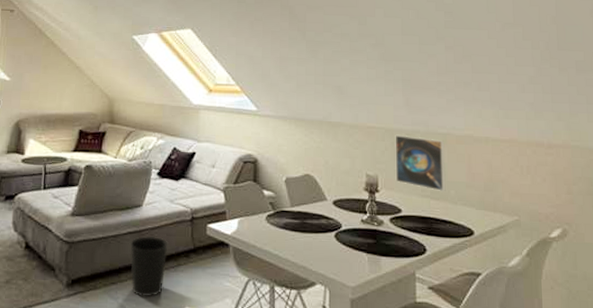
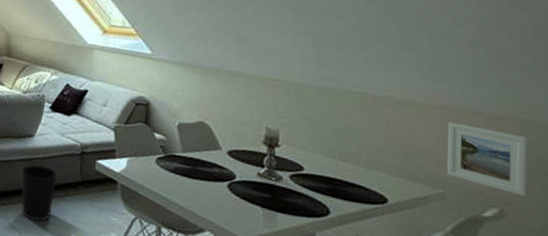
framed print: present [395,134,446,191] -> none [299,89,359,154]
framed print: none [517,154,582,215] -> present [446,122,528,197]

